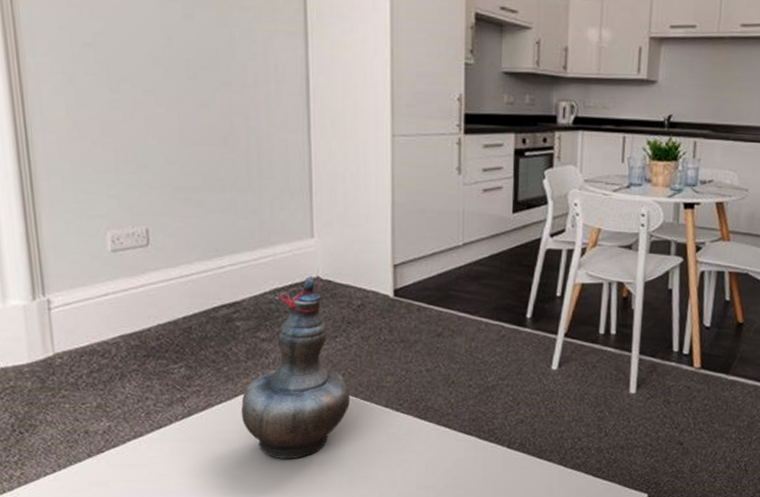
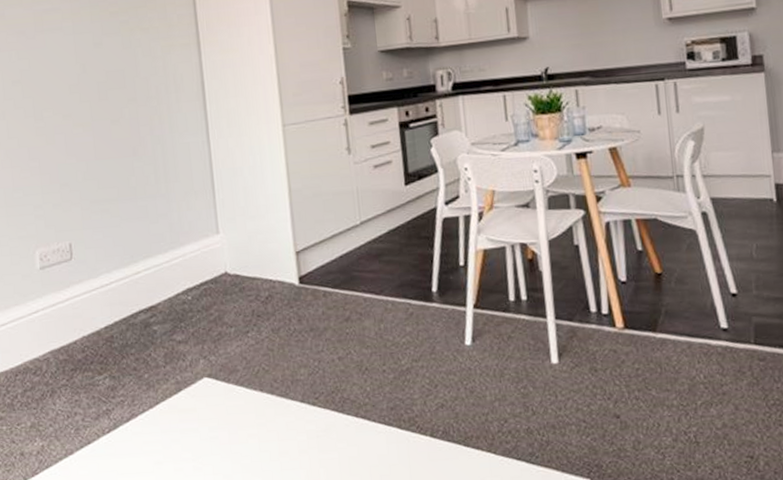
decorative vase: present [241,275,351,460] -> none [163,271,267,469]

